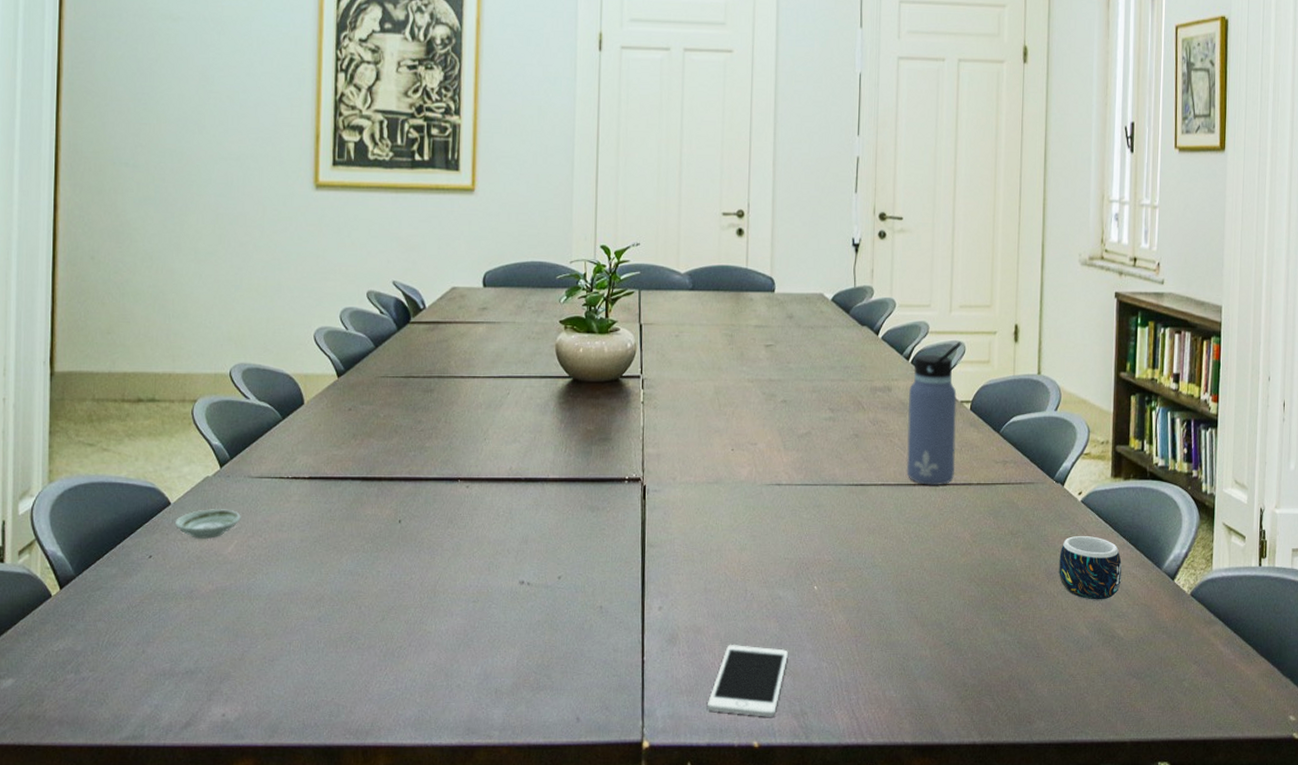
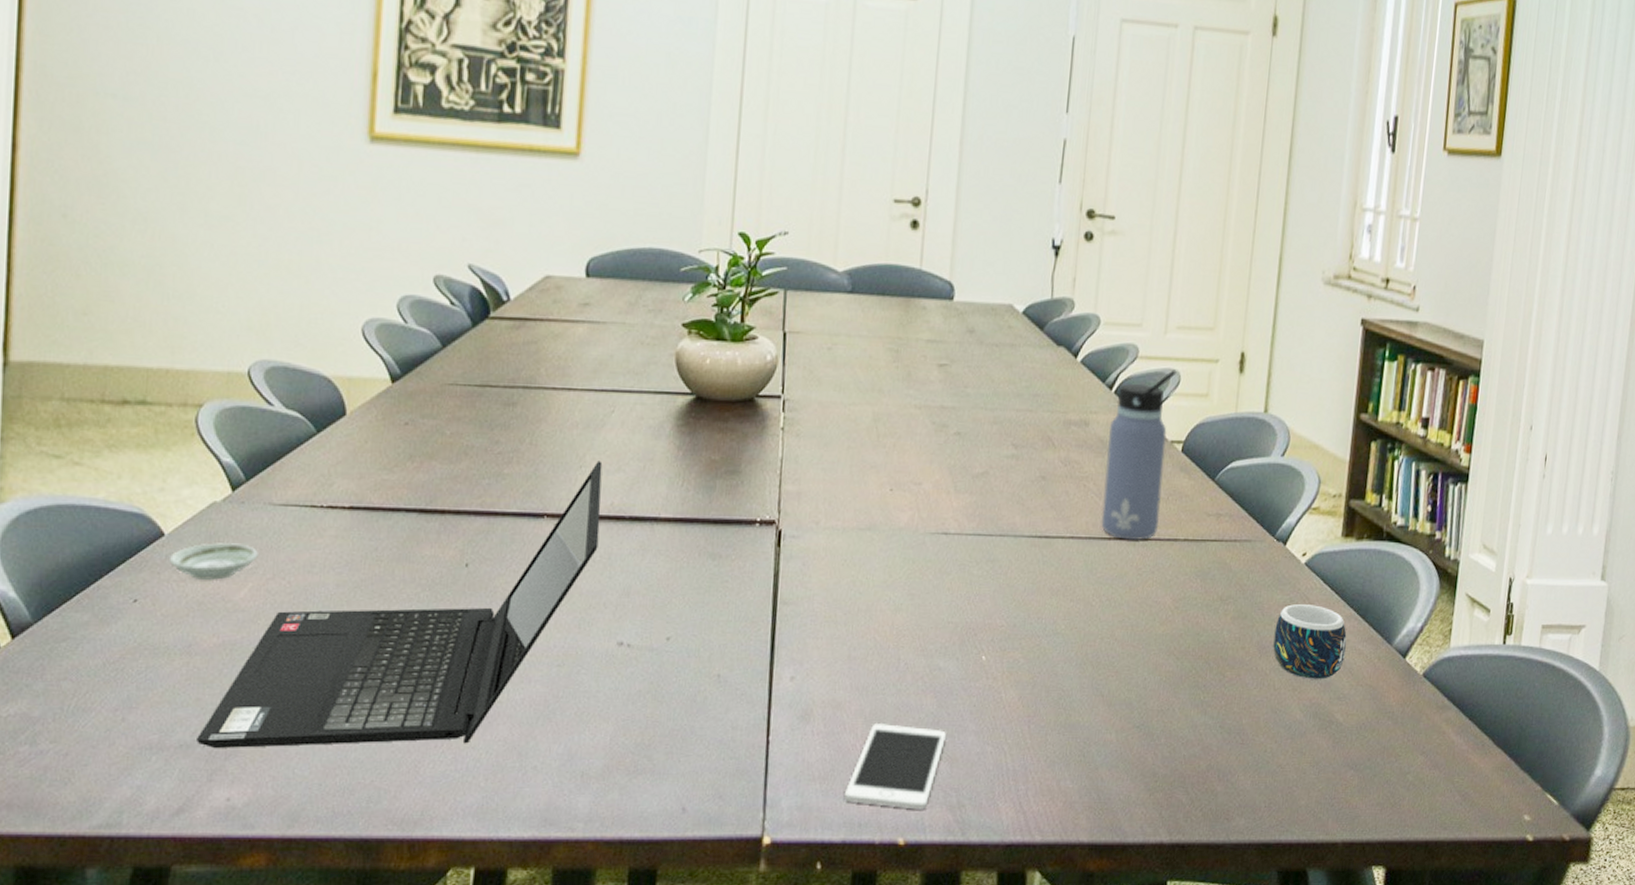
laptop computer: none [199,434,502,673] -> present [197,461,603,748]

